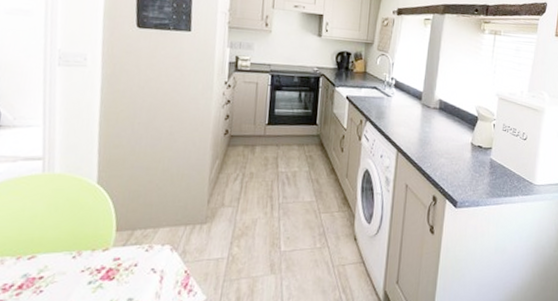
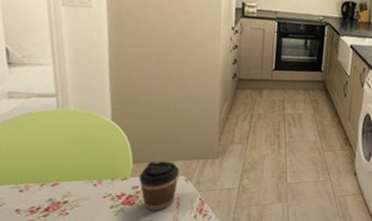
coffee cup: none [121,228,165,287] -> present [139,161,179,211]

